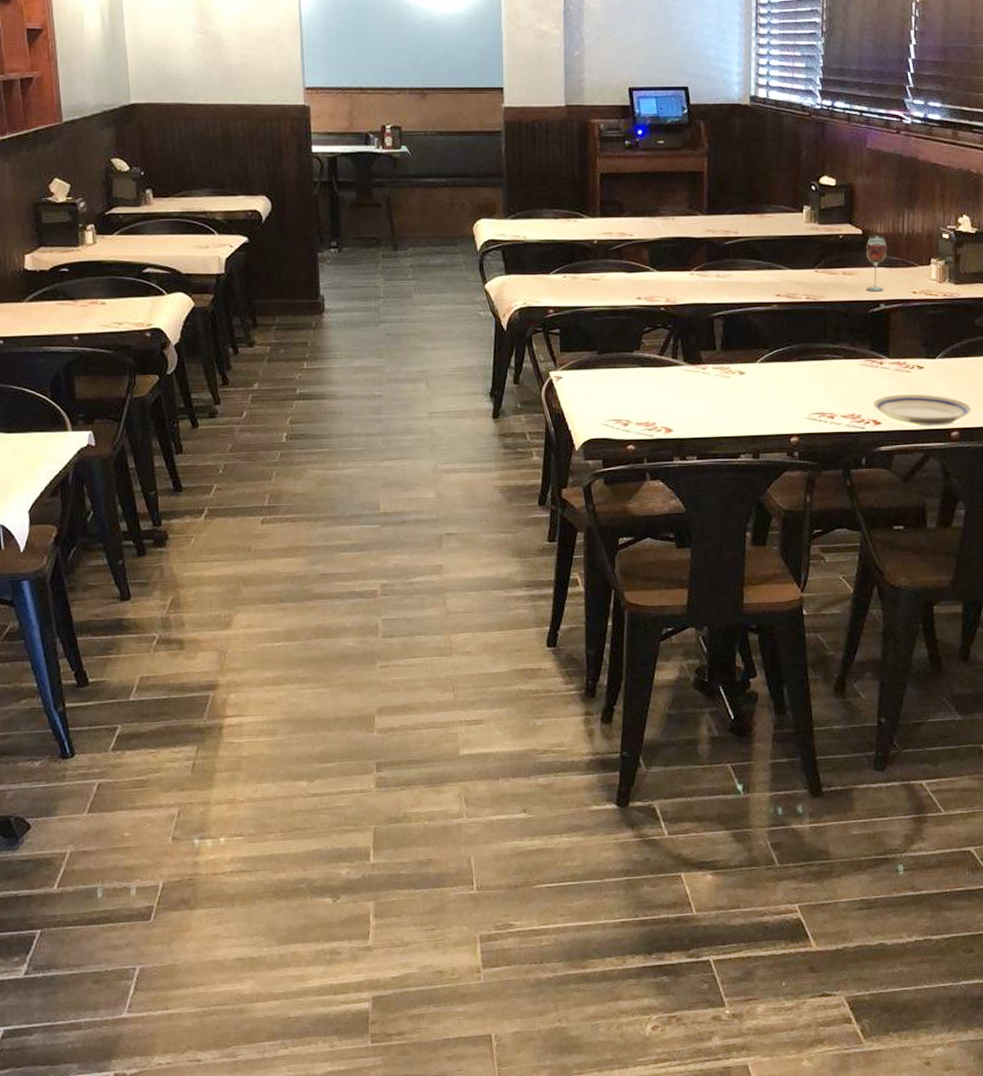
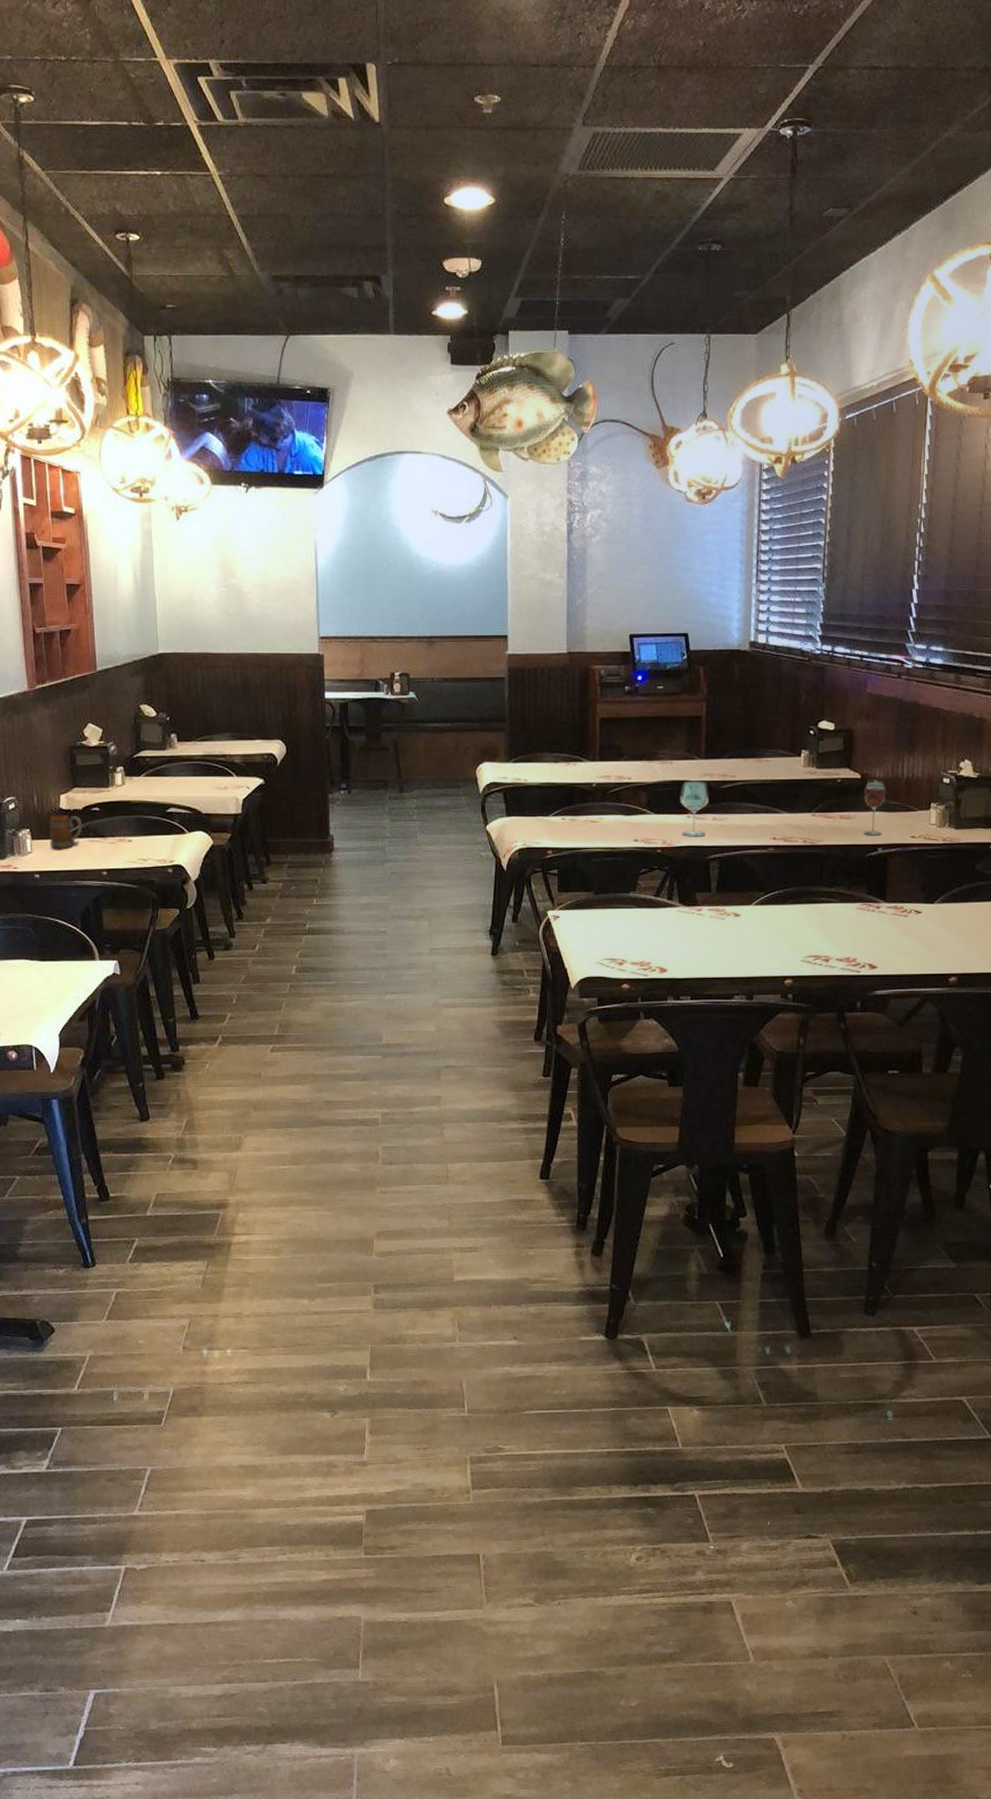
beer mug: none [13,275,50,314] -> present [49,814,82,850]
wine glass: none [683,237,713,295] -> present [680,781,710,837]
plate: present [874,394,972,425] -> none [870,938,971,970]

